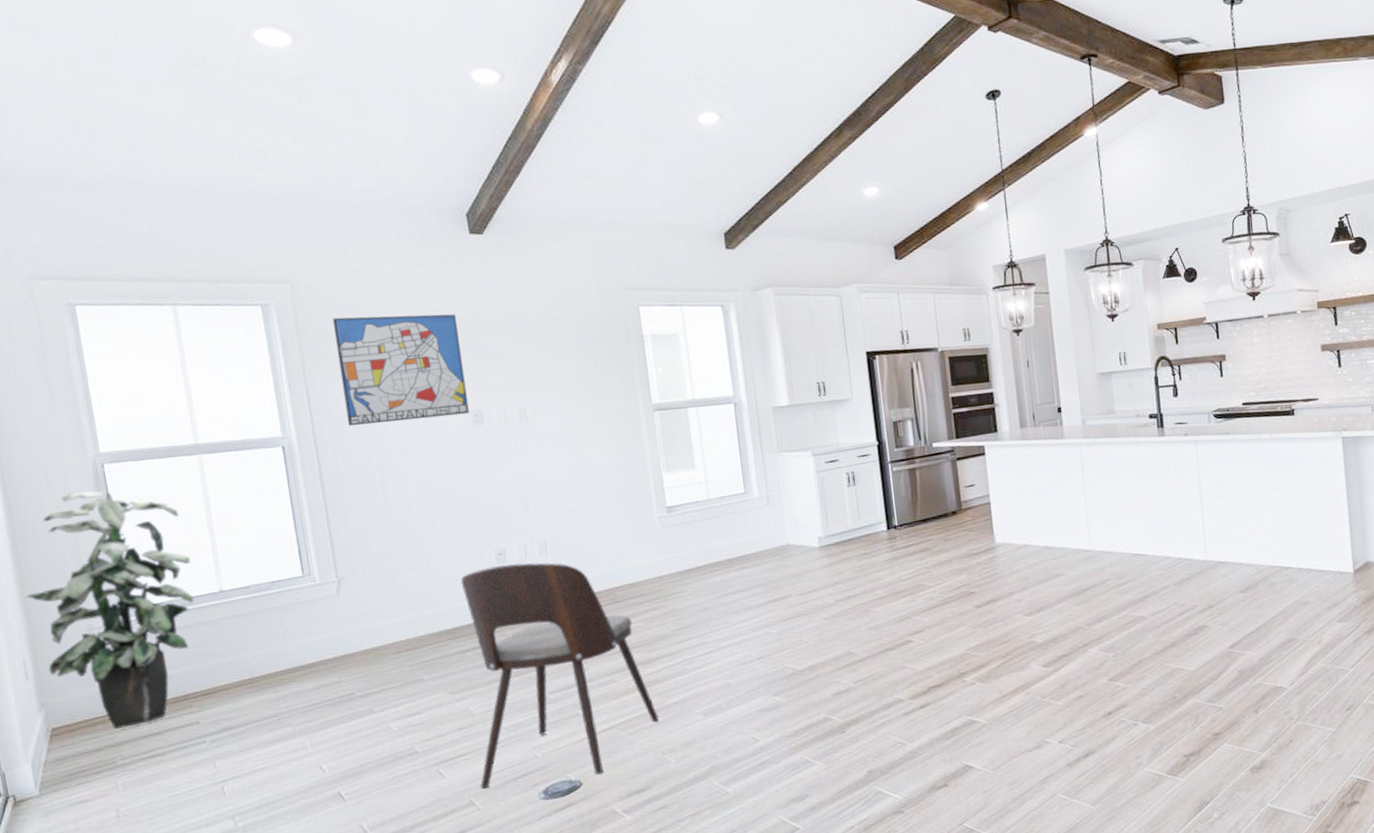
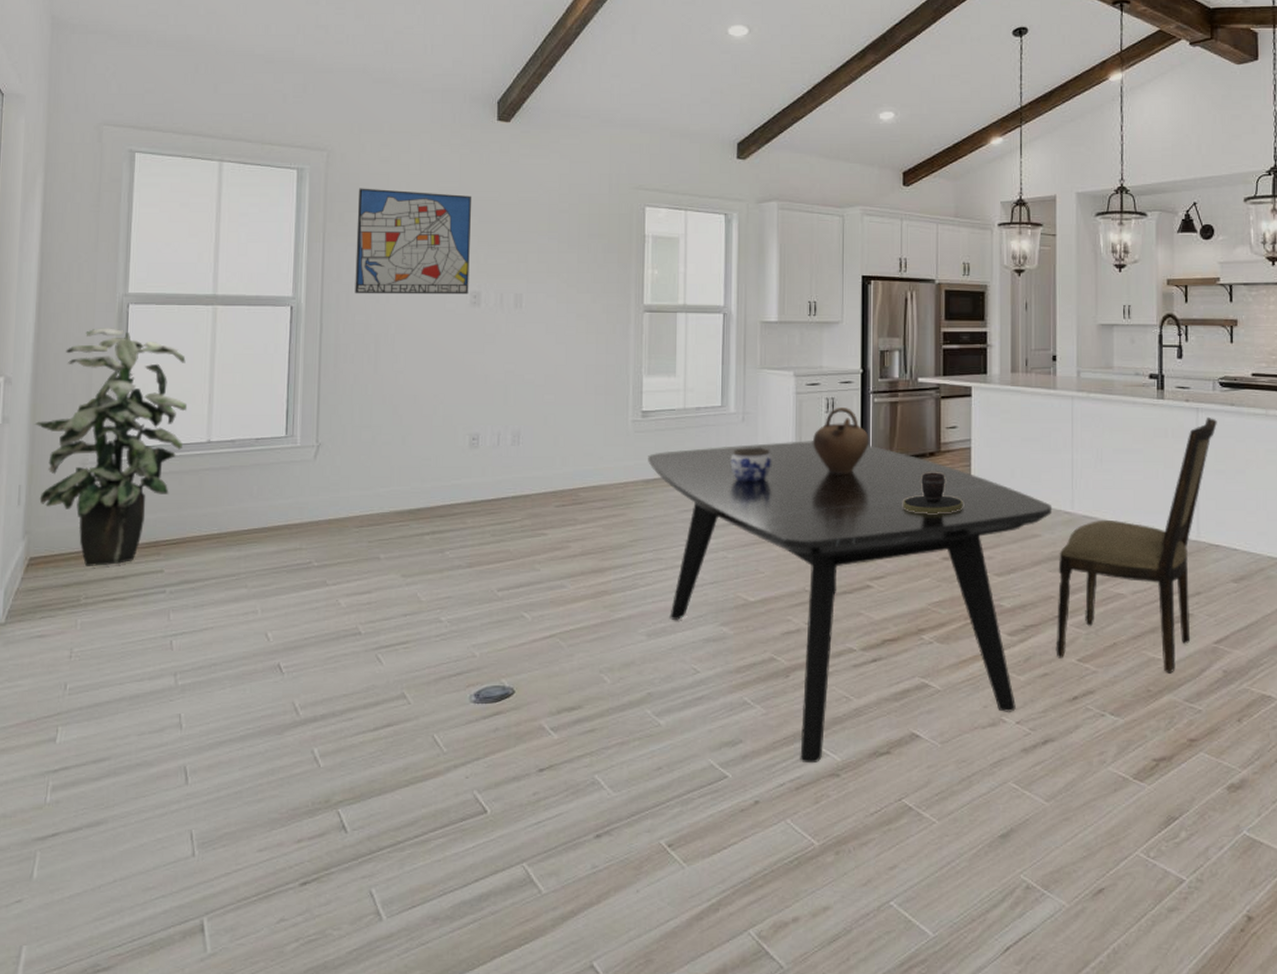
dining chair: present [460,562,659,789] -> none [415,451,602,684]
dining table: none [679,511,1072,806] -> present [648,439,1053,764]
jar: none [761,526,802,561] -> present [730,447,772,482]
jug: none [838,479,893,542] -> present [812,407,869,473]
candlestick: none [932,528,989,569] -> present [903,472,963,513]
dining chair: none [1082,447,1215,681] -> present [1056,416,1217,674]

